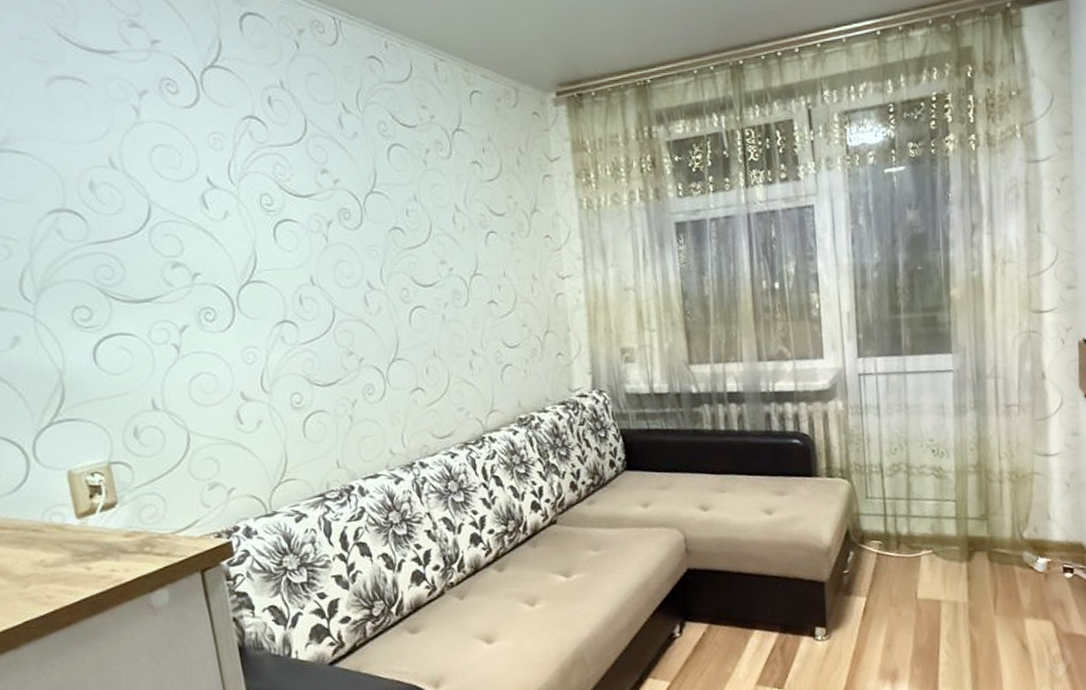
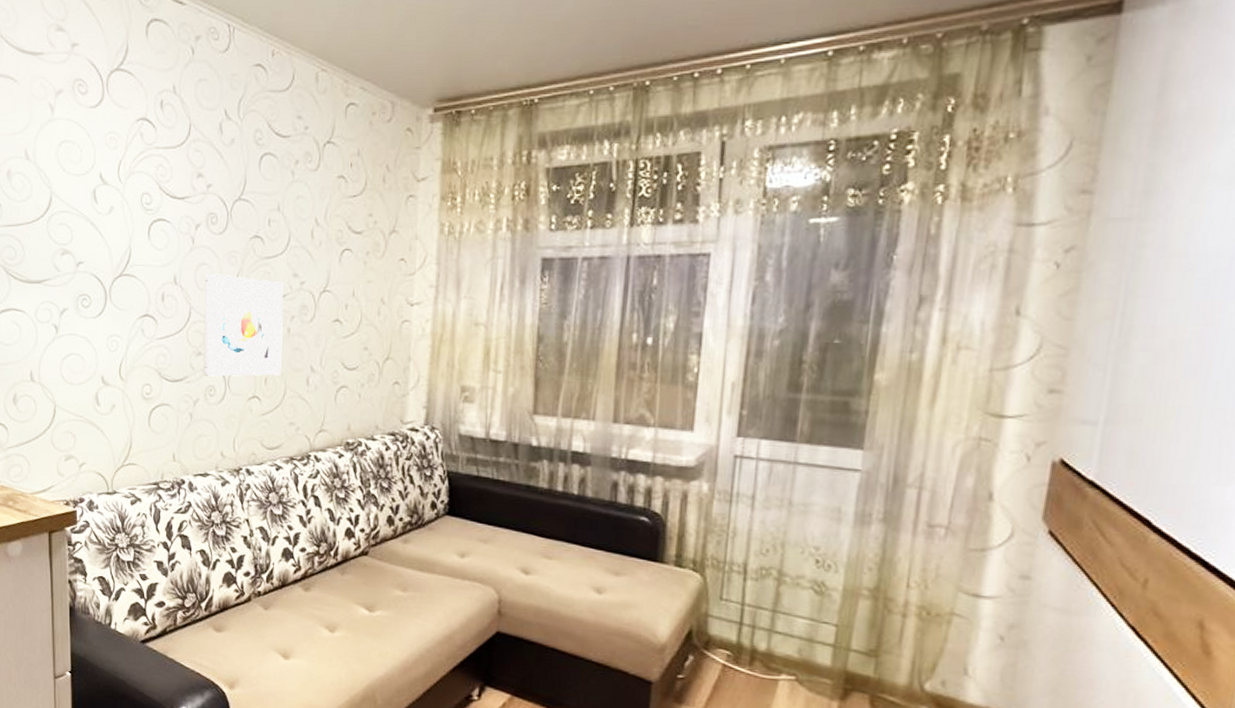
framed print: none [345,269,443,375] -> present [204,274,284,377]

